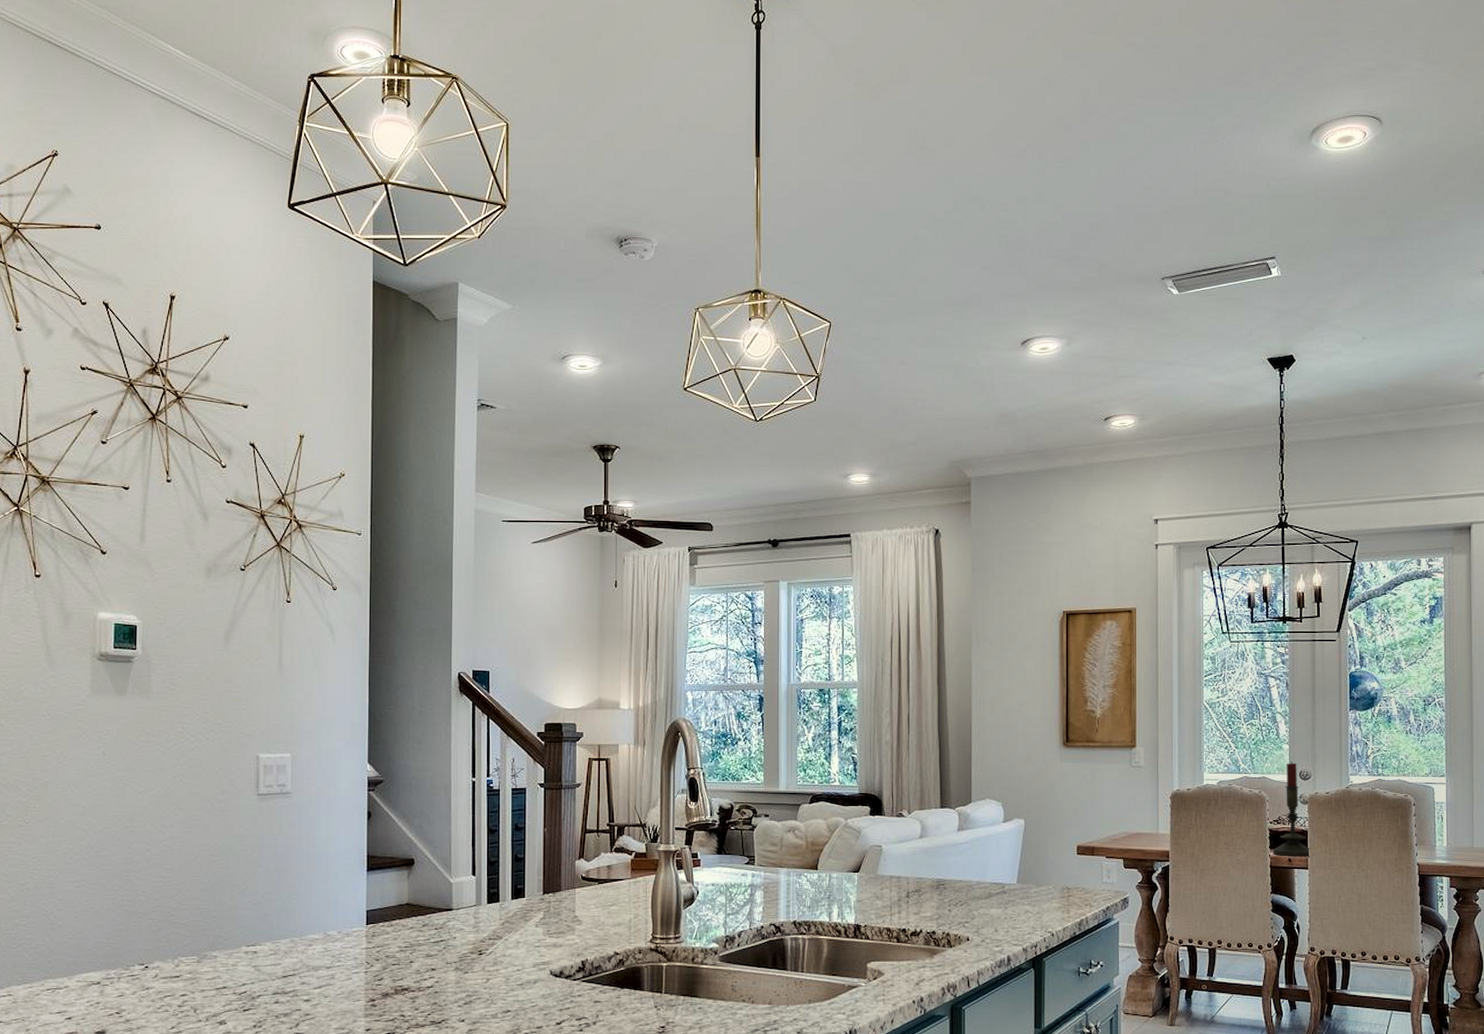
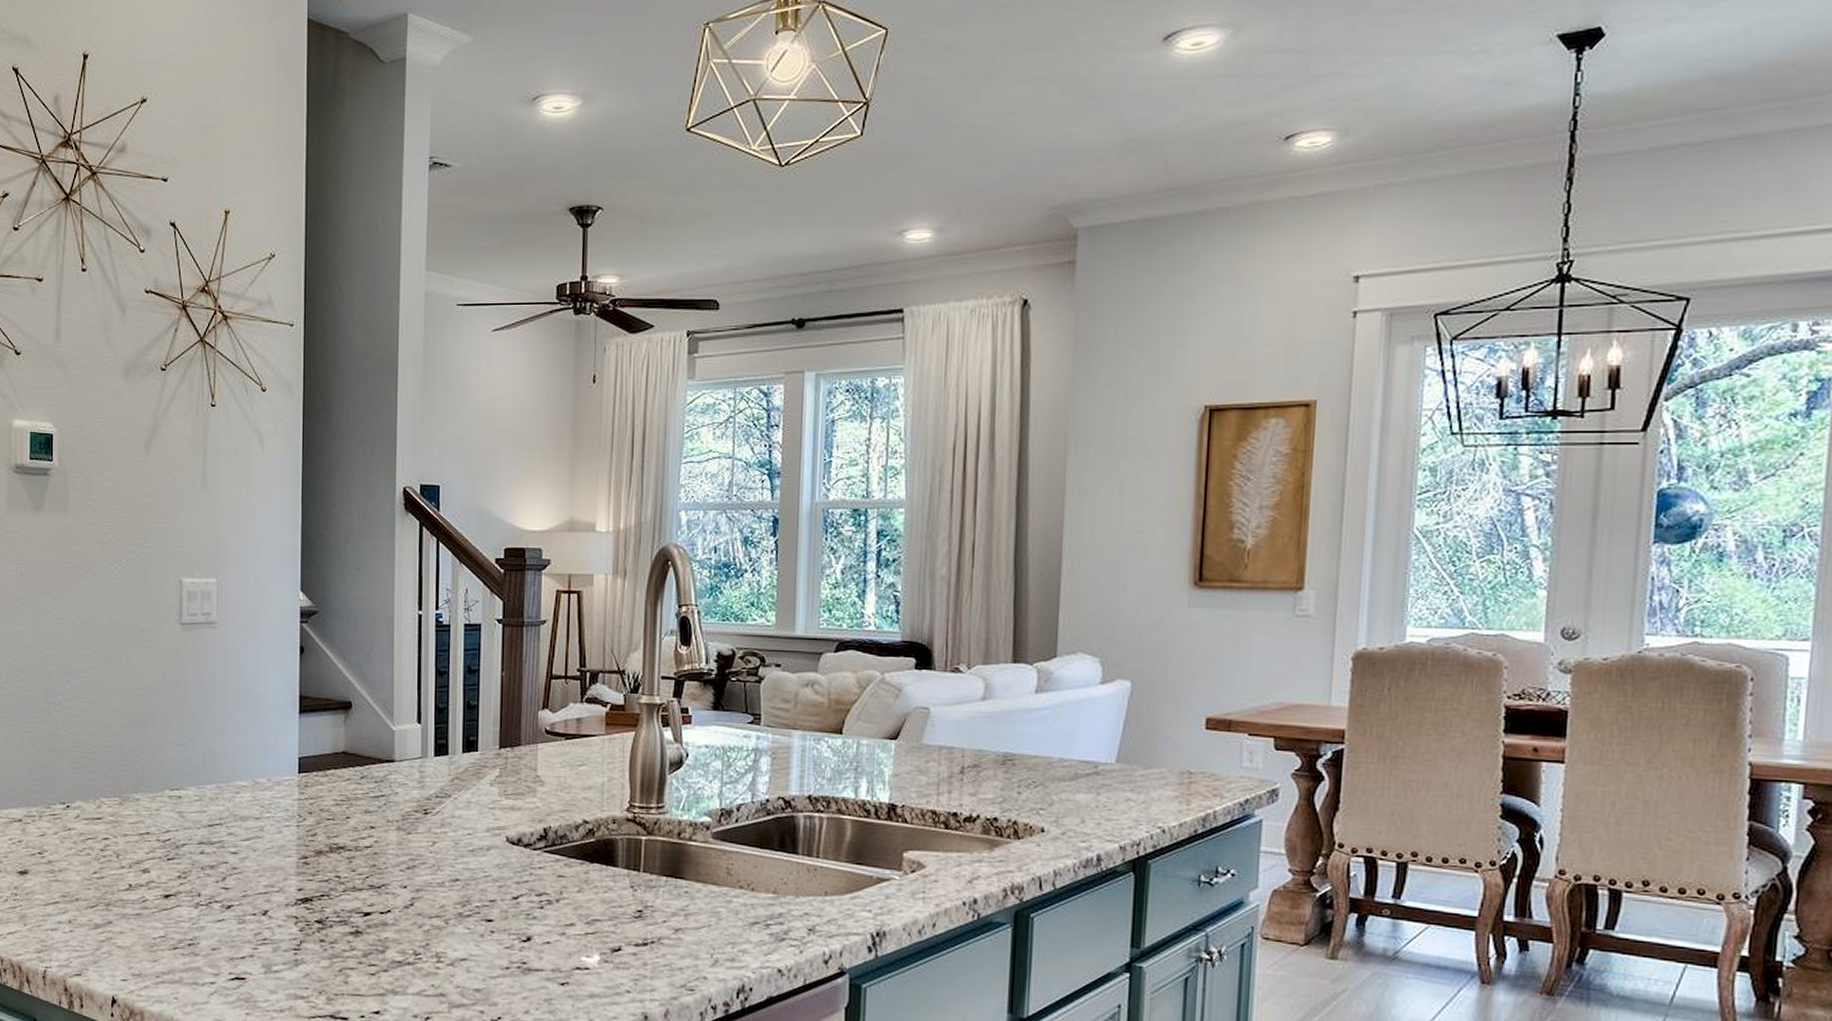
candle: present [1272,761,1311,856] -> none [1508,614,1572,745]

